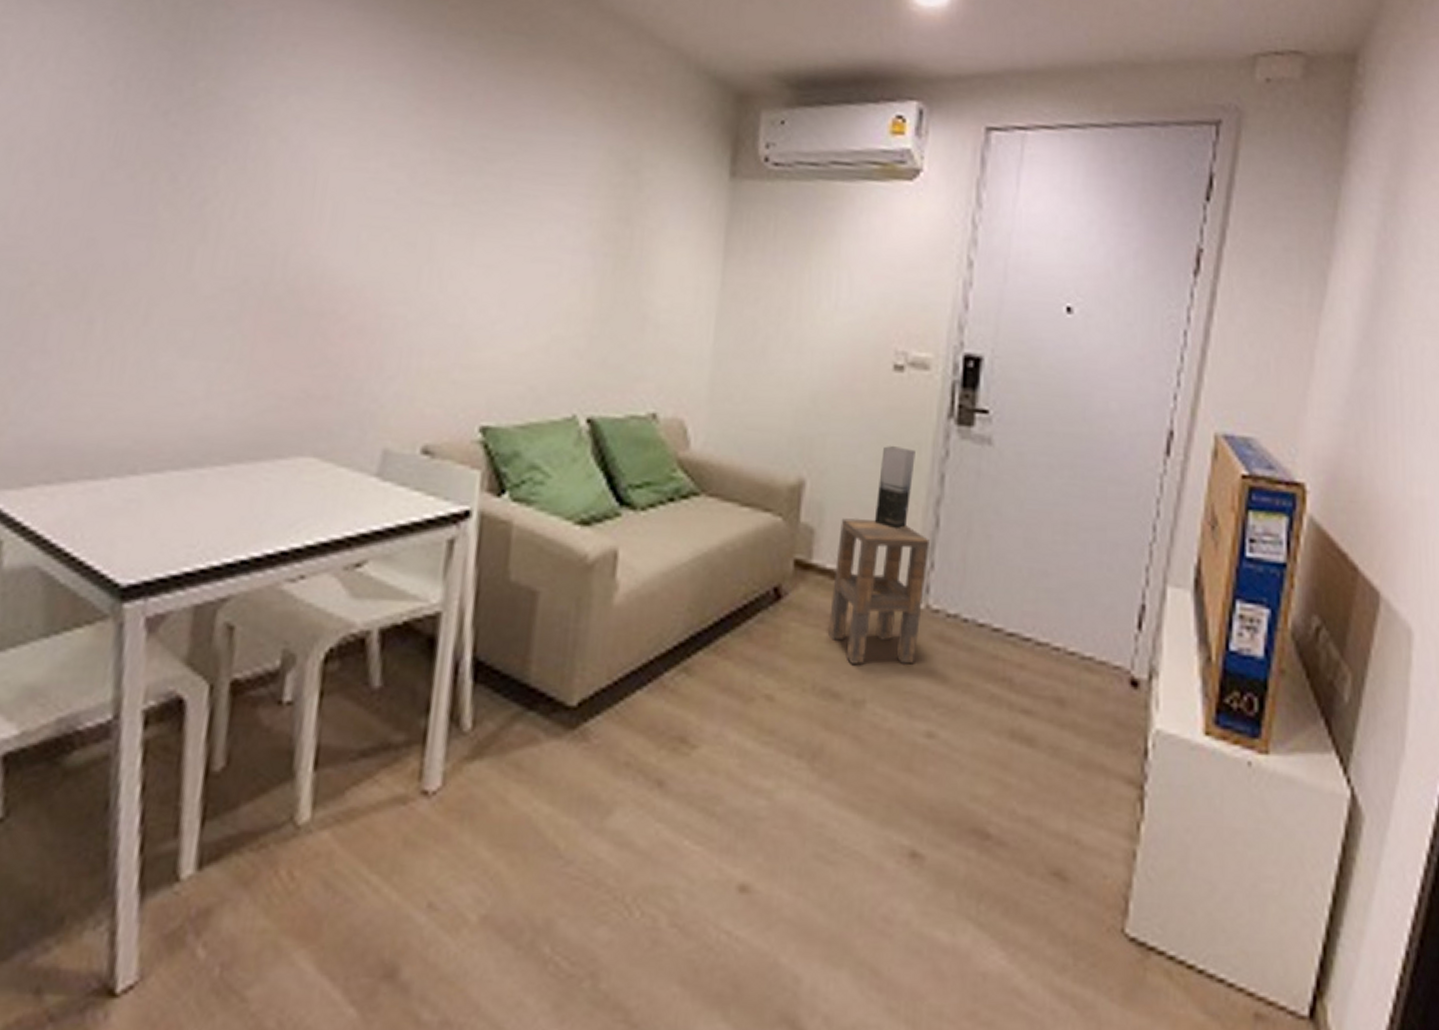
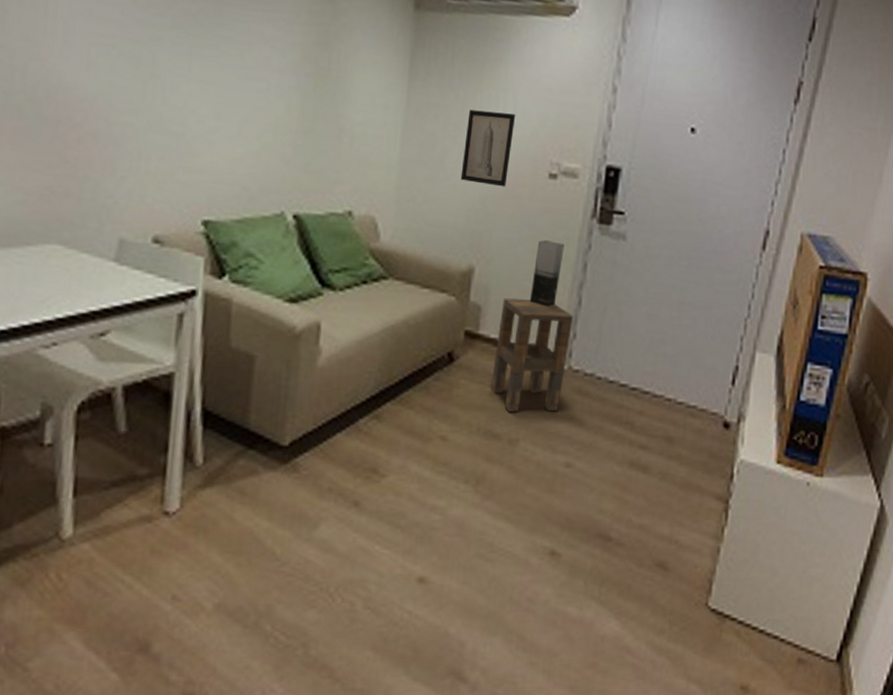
wall art: none [786,291,852,382] -> present [460,109,516,187]

